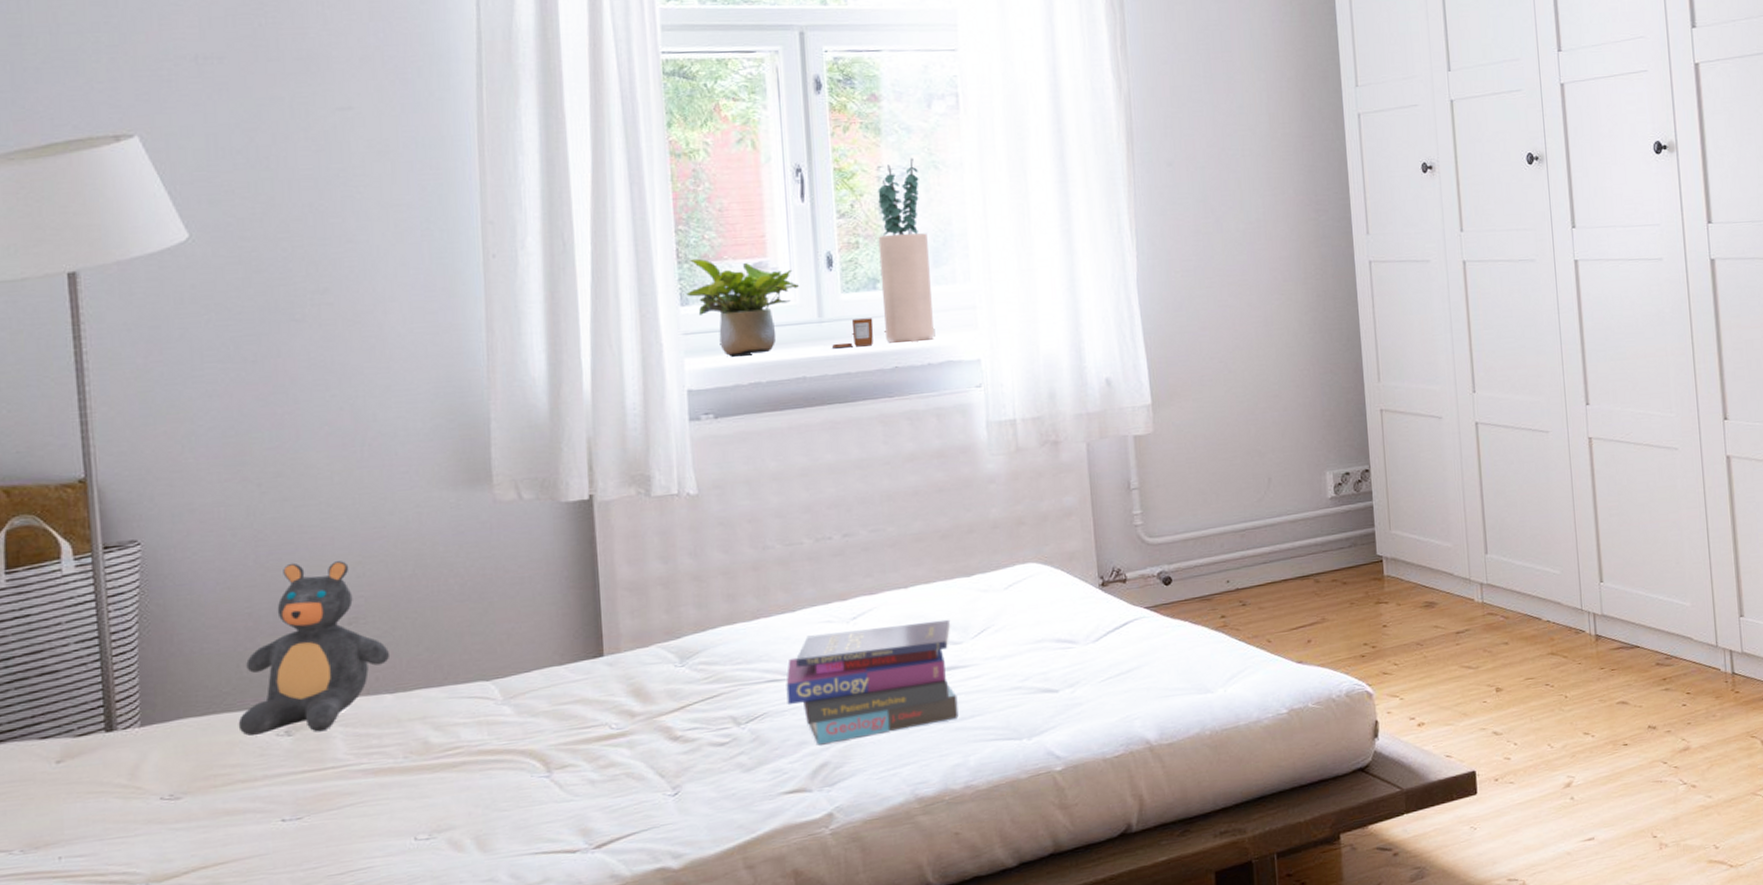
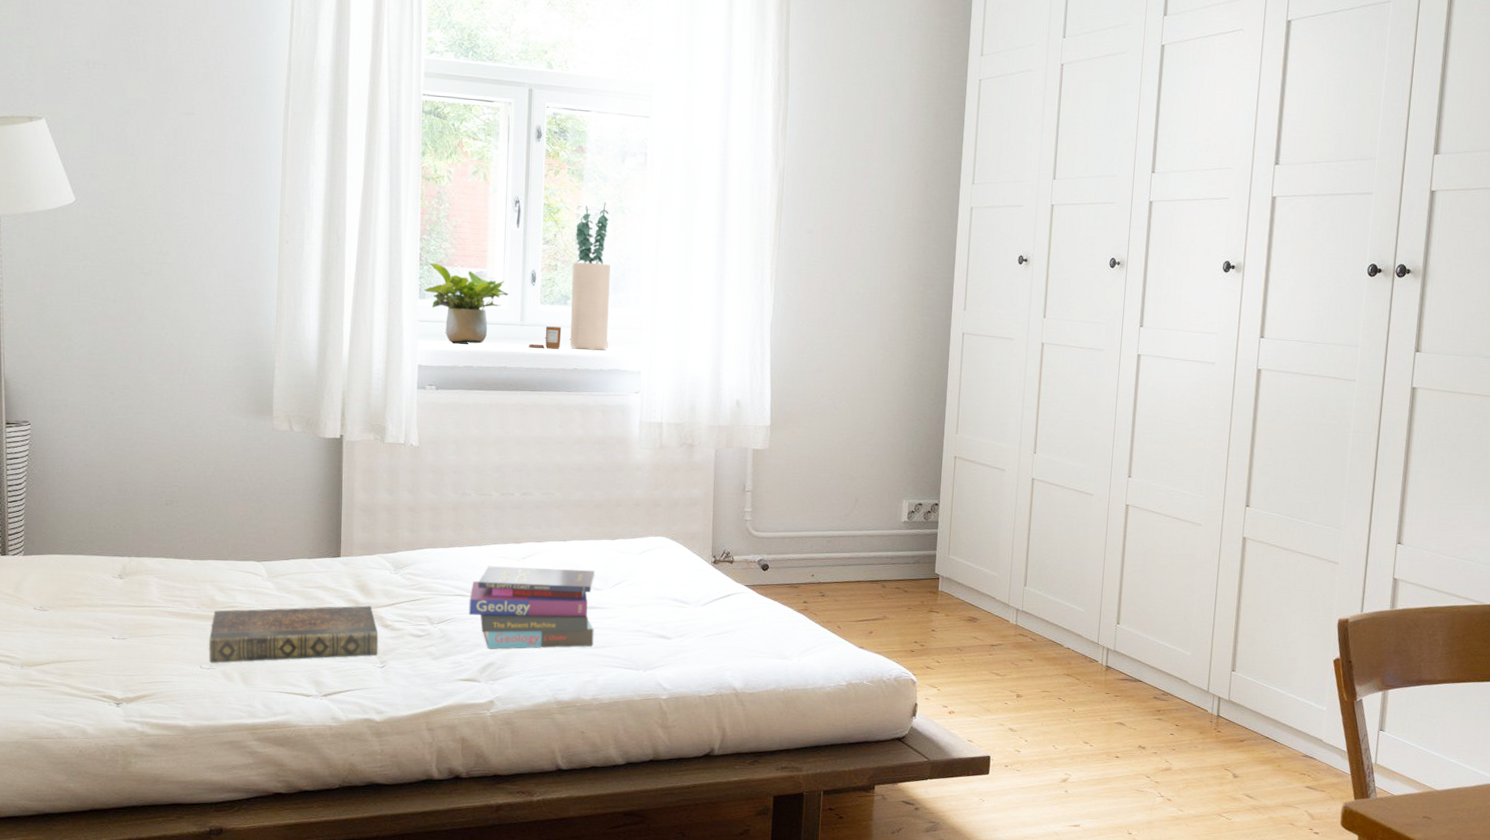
stuffed animal: present [238,561,391,737] -> none [88,454,193,579]
book: none [424,714,668,830] -> present [208,605,379,663]

